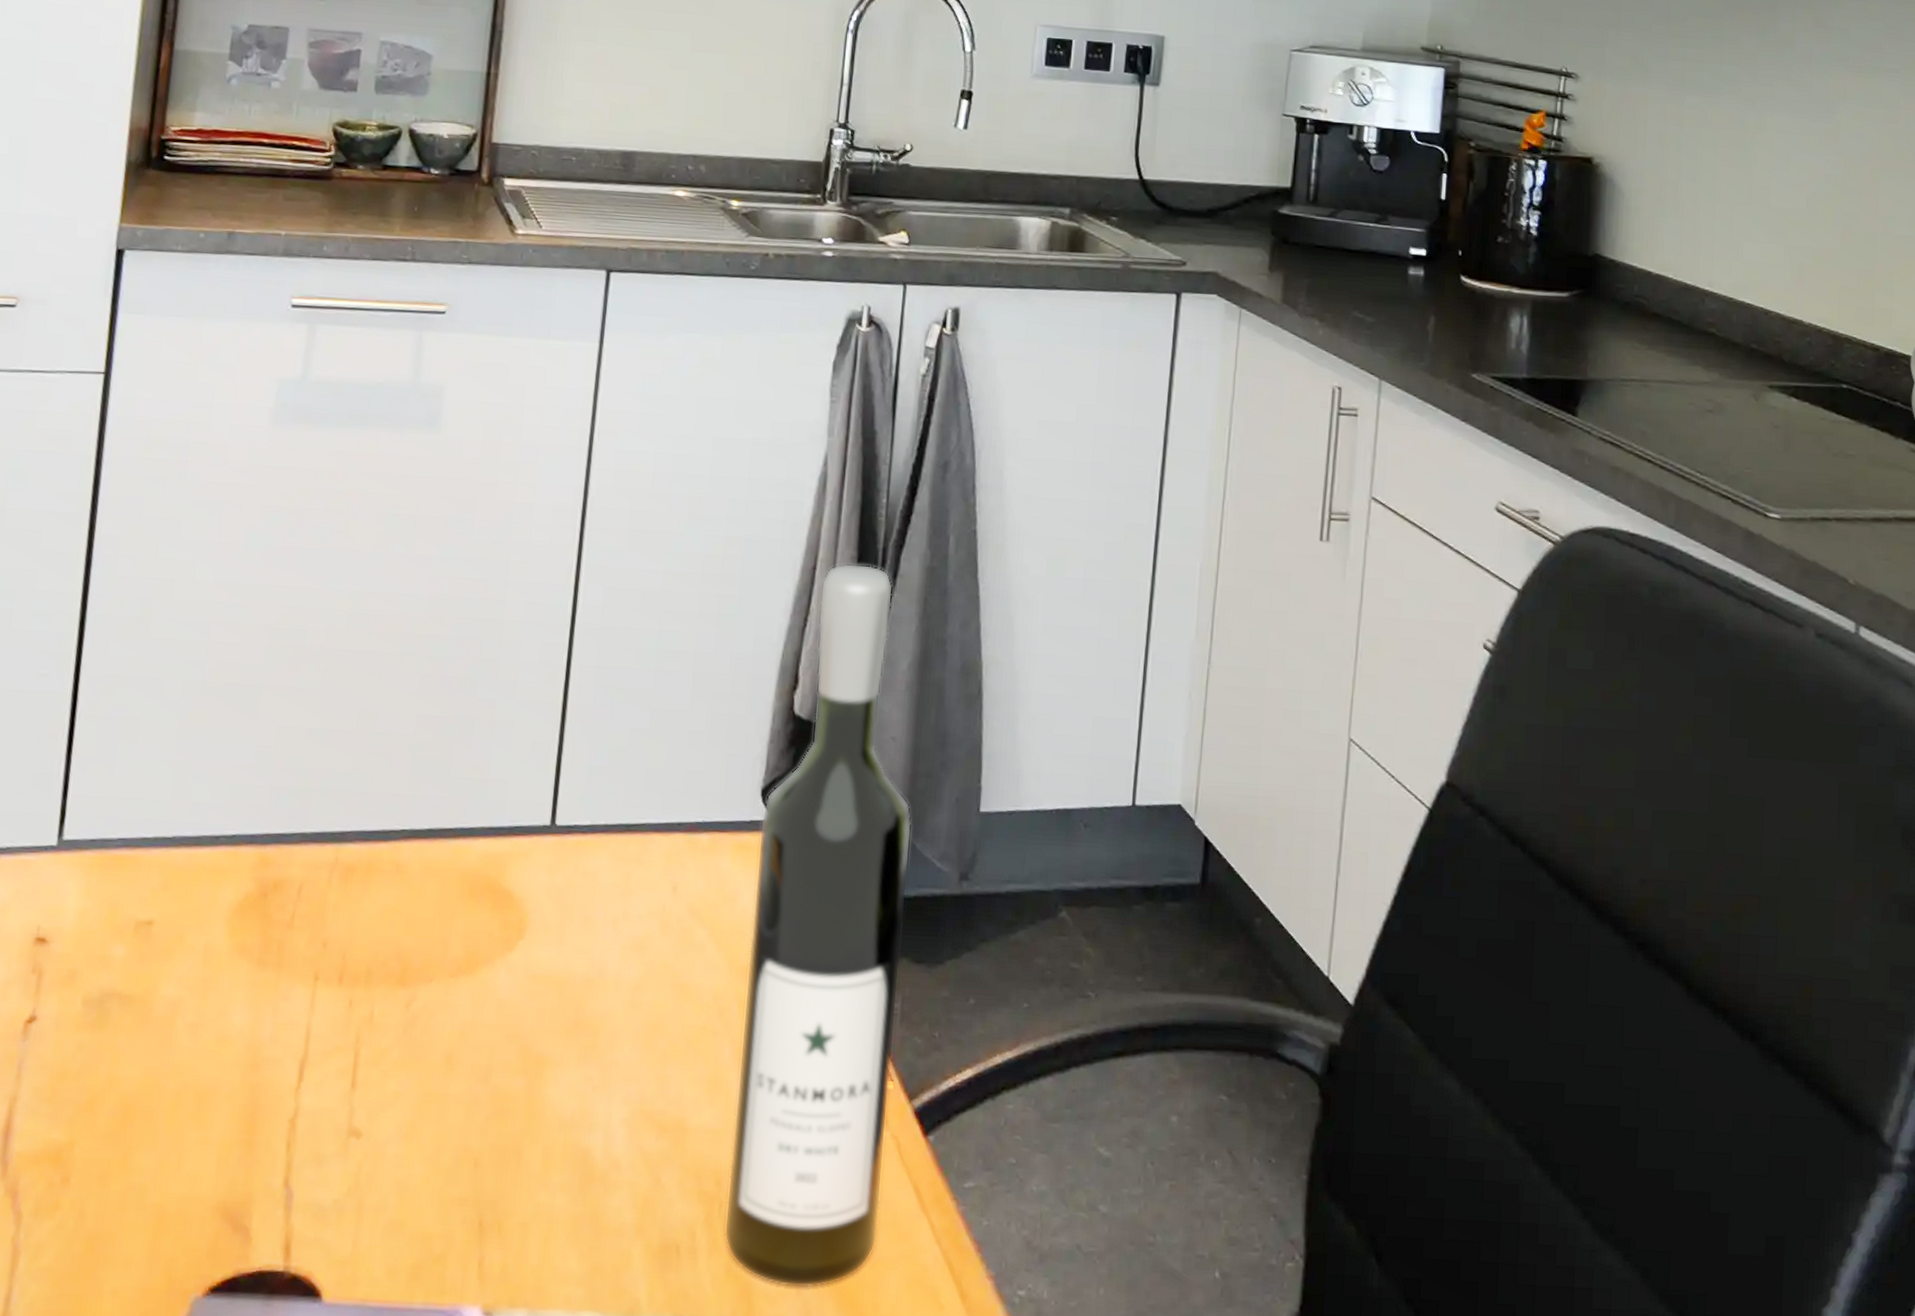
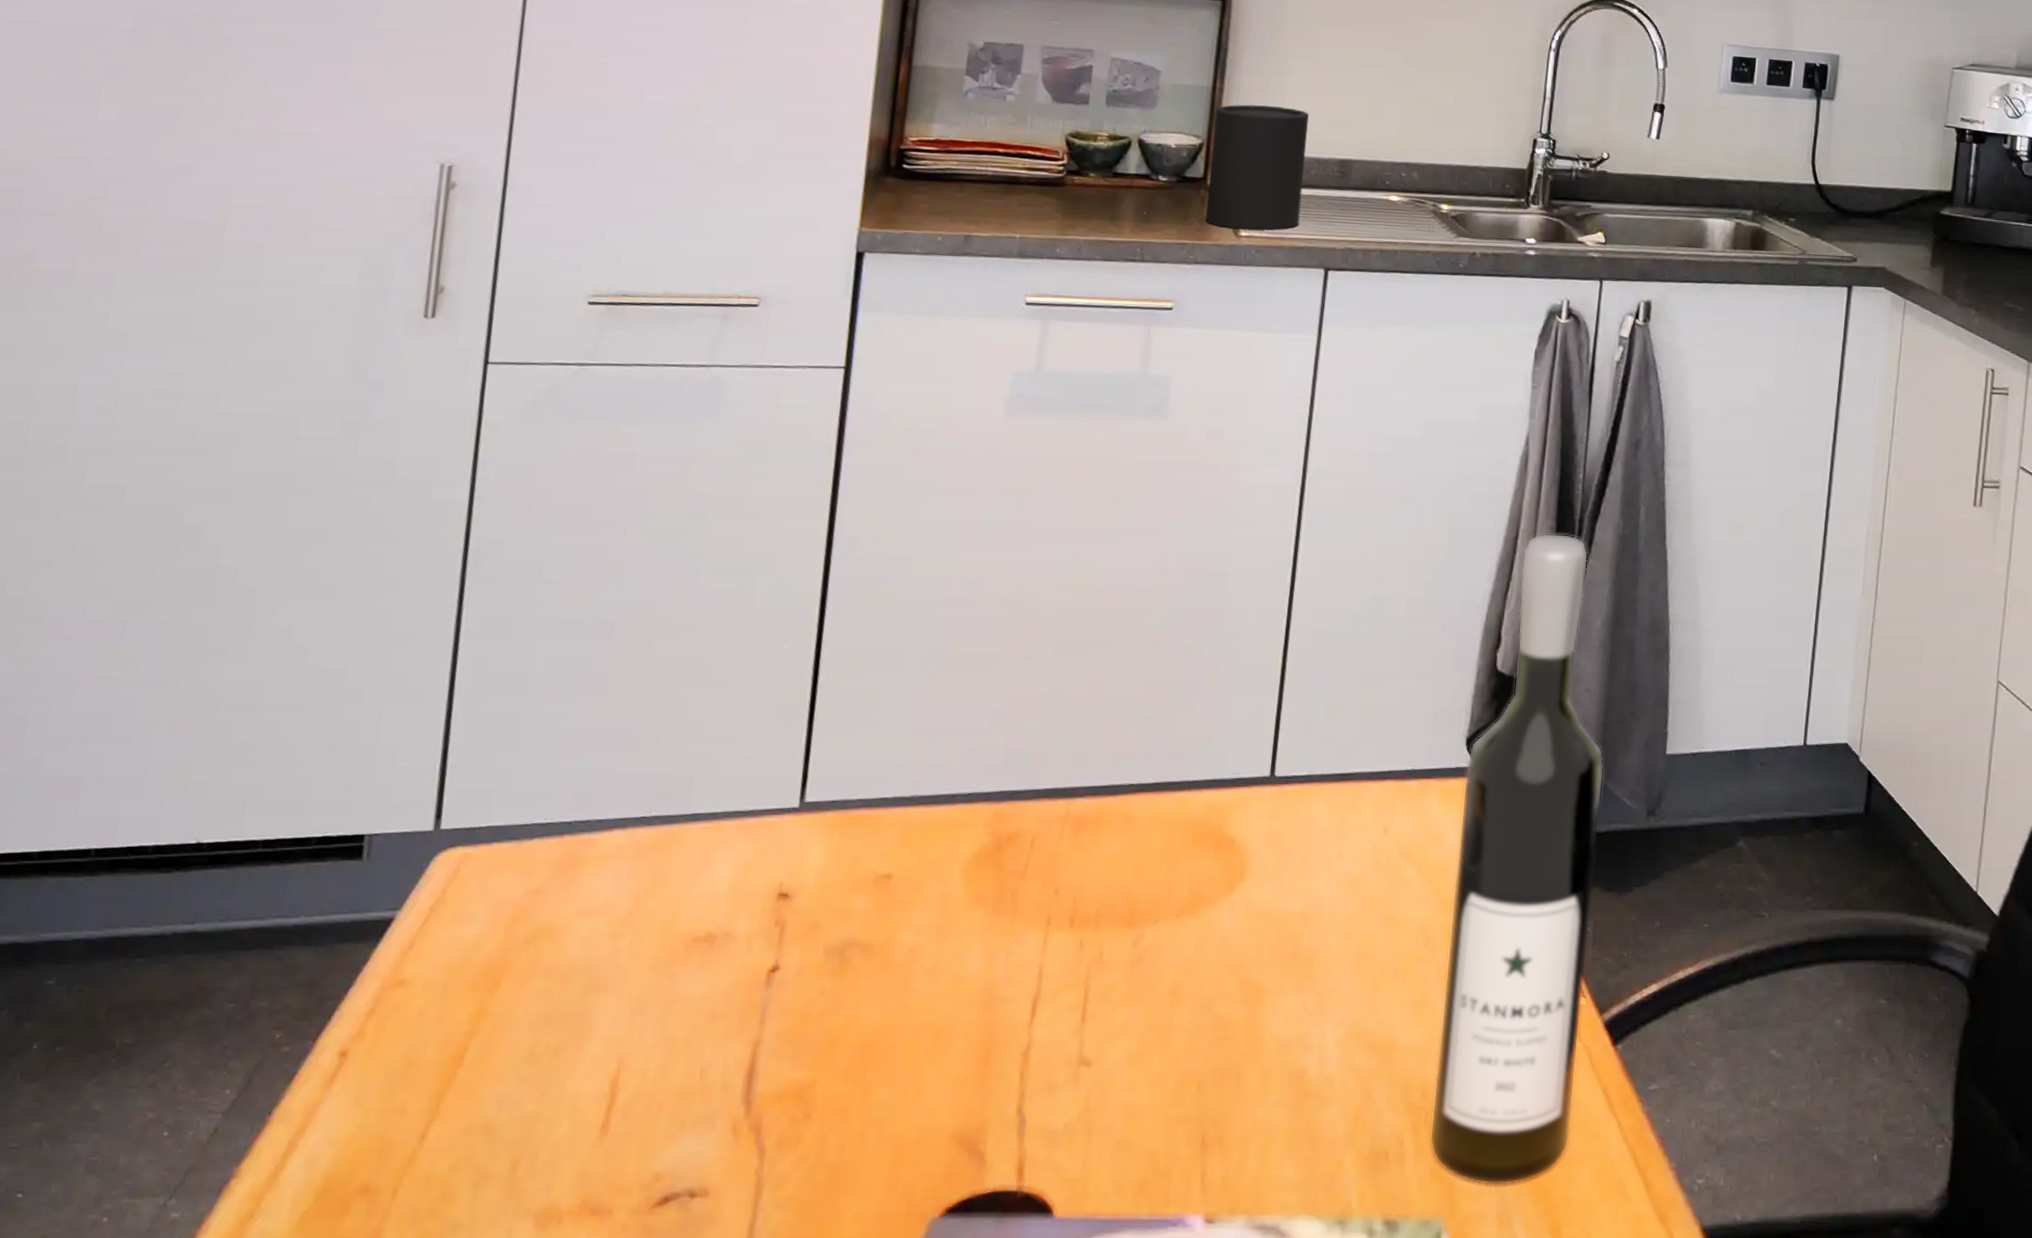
pen holder: none [480,91,589,230] -> present [1205,104,1309,232]

